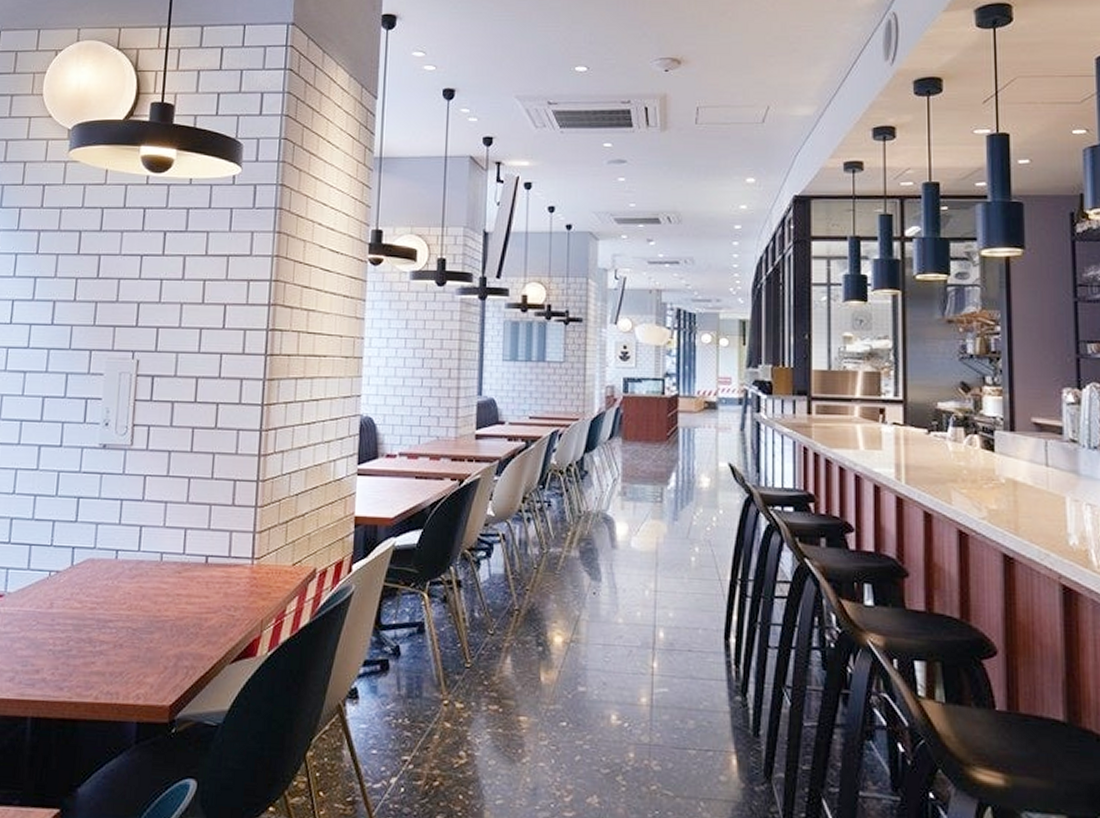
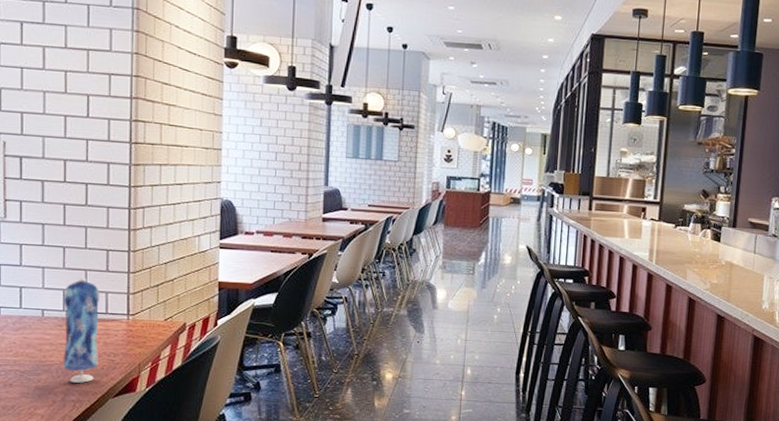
dress: none [179,514,223,644] -> present [63,278,99,383]

